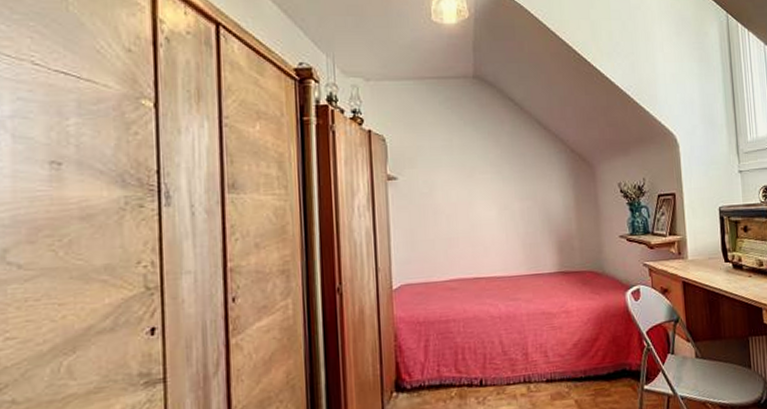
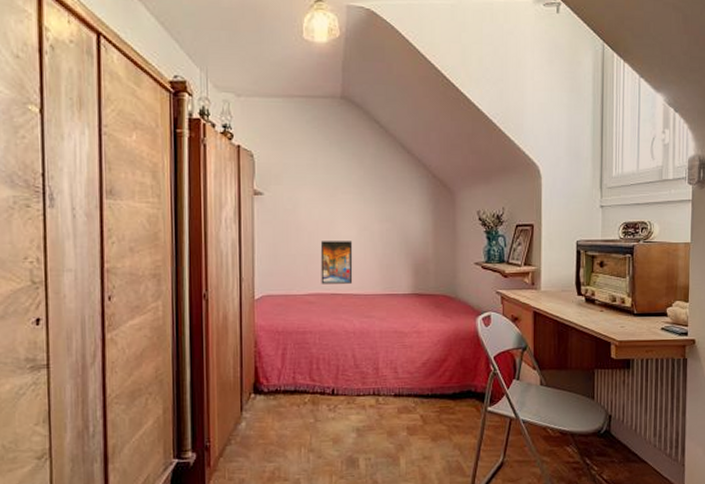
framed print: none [459,221,496,269] -> present [320,241,353,284]

